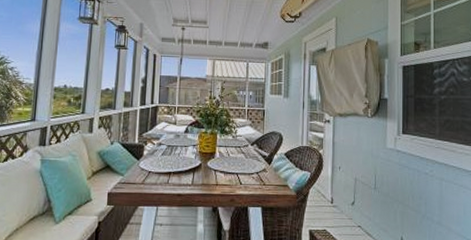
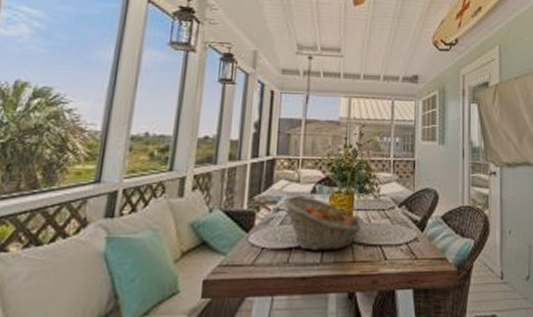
fruit basket: none [164,134,223,176] -> present [283,196,362,252]

